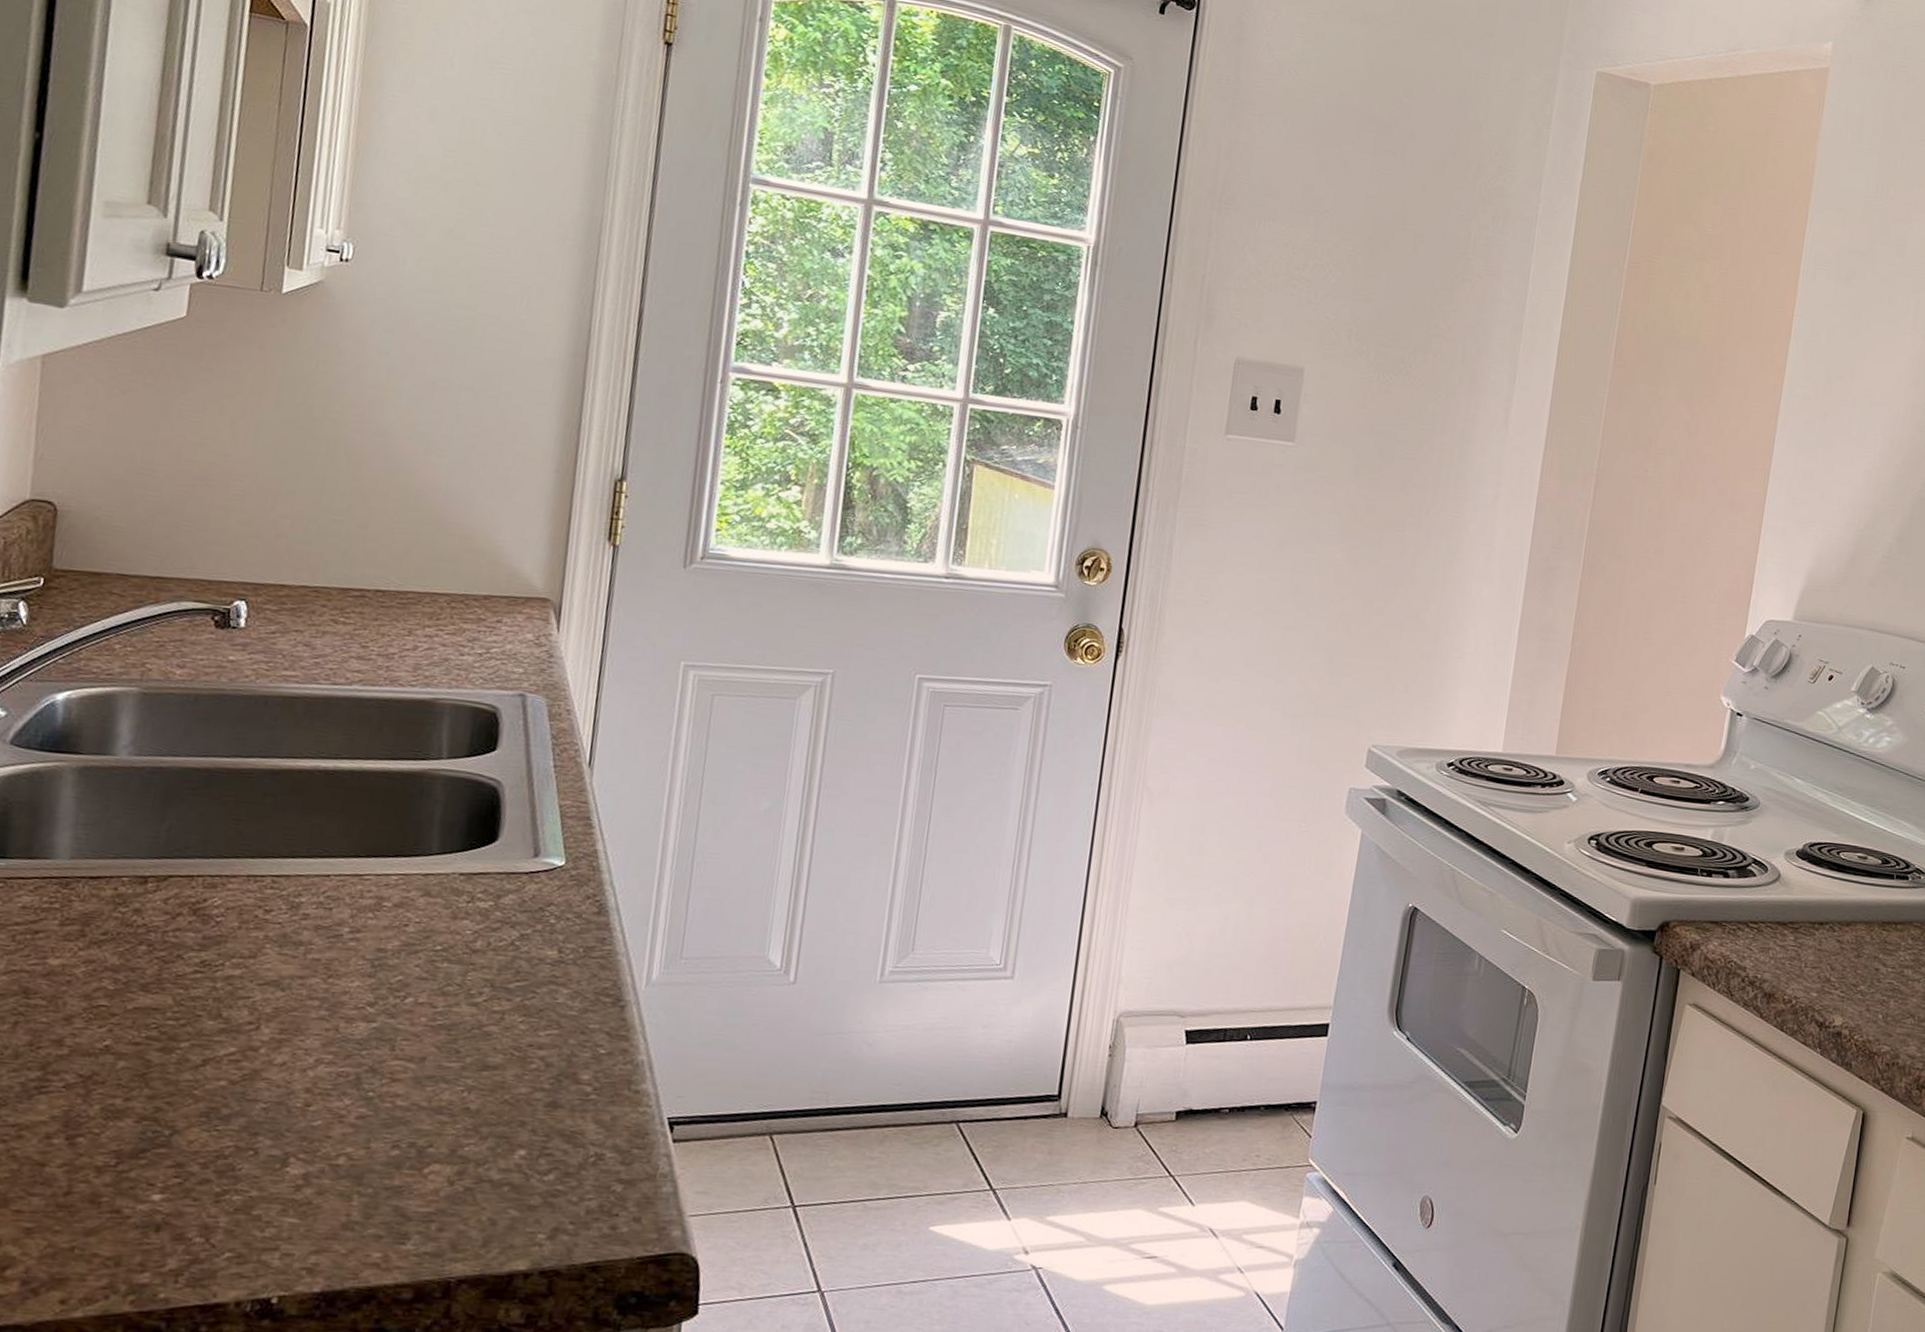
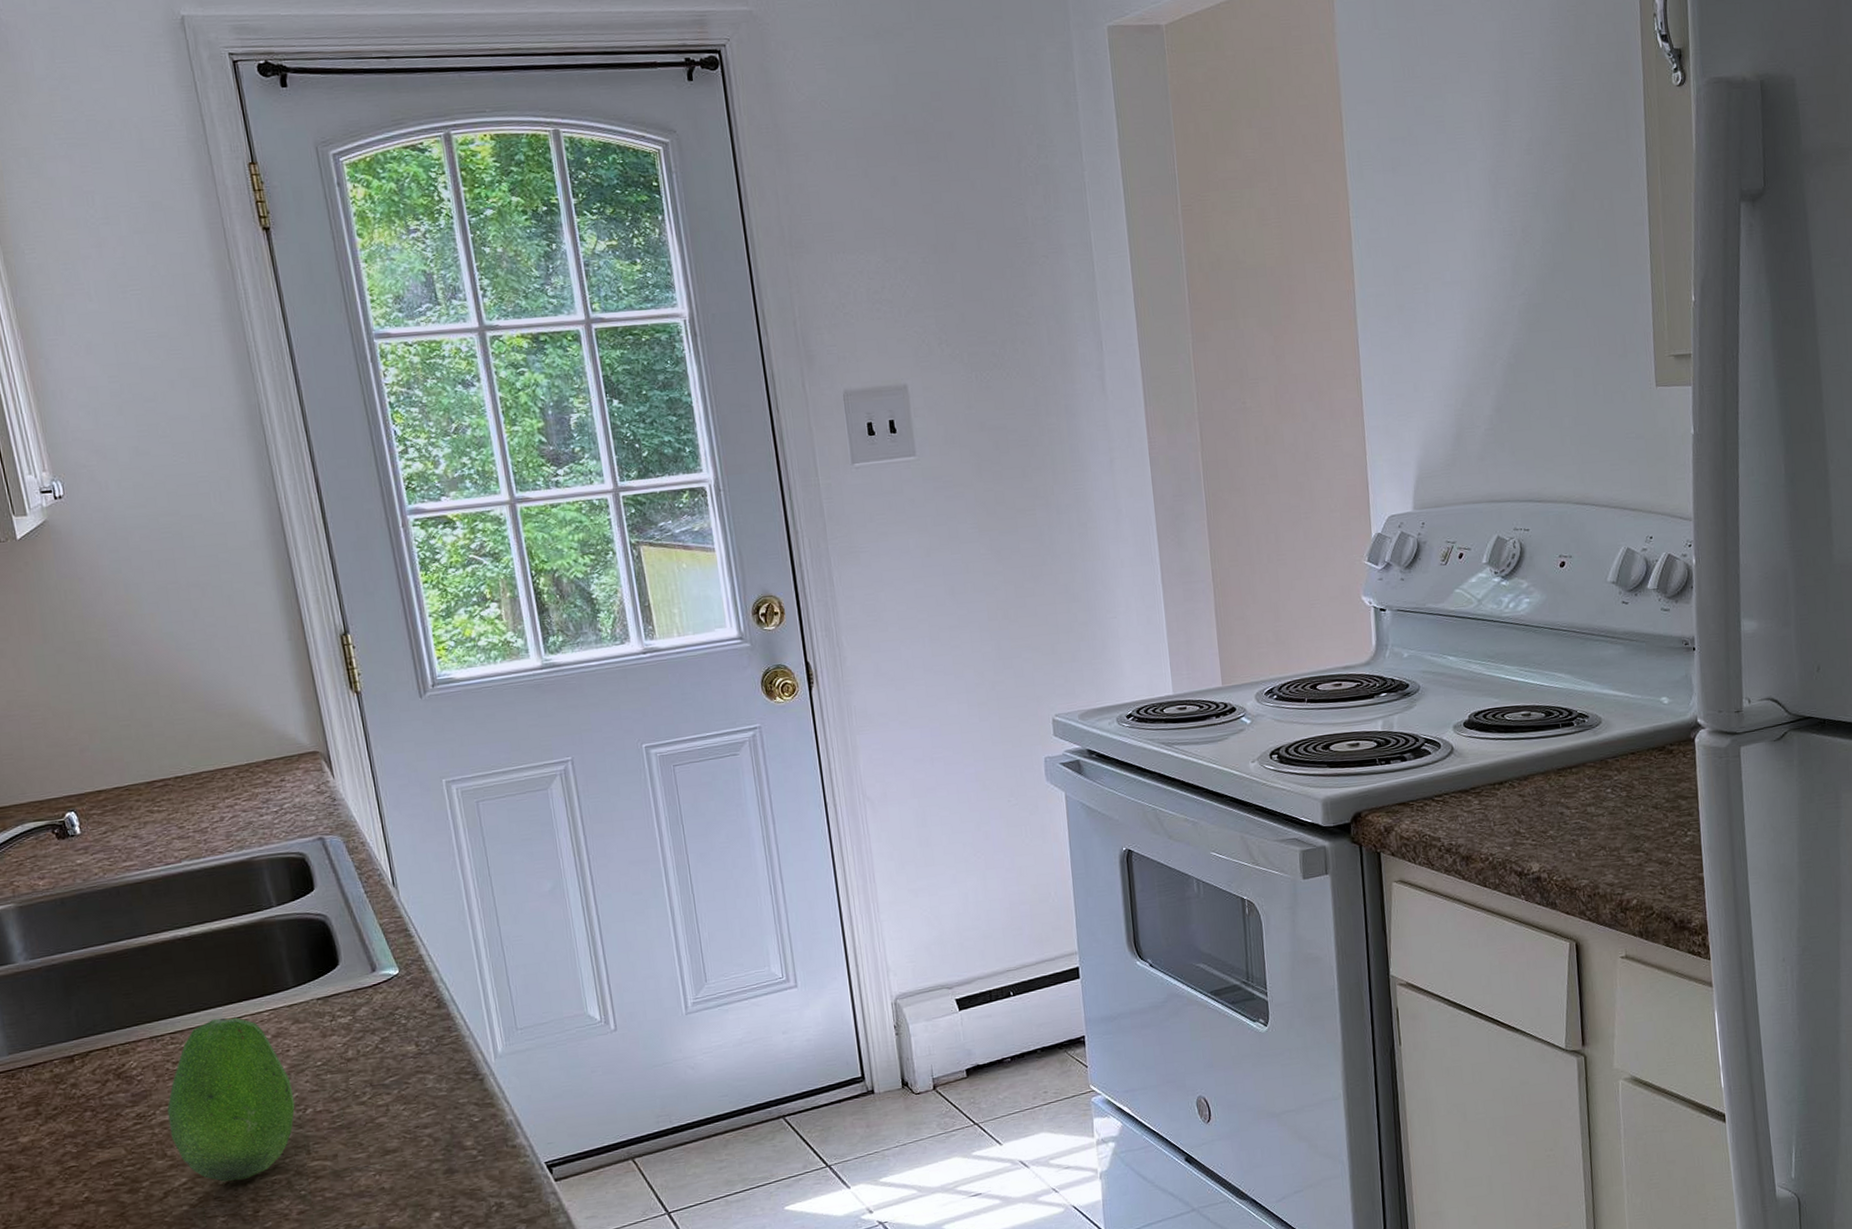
fruit: none [233,870,399,1064] -> present [167,1017,295,1182]

